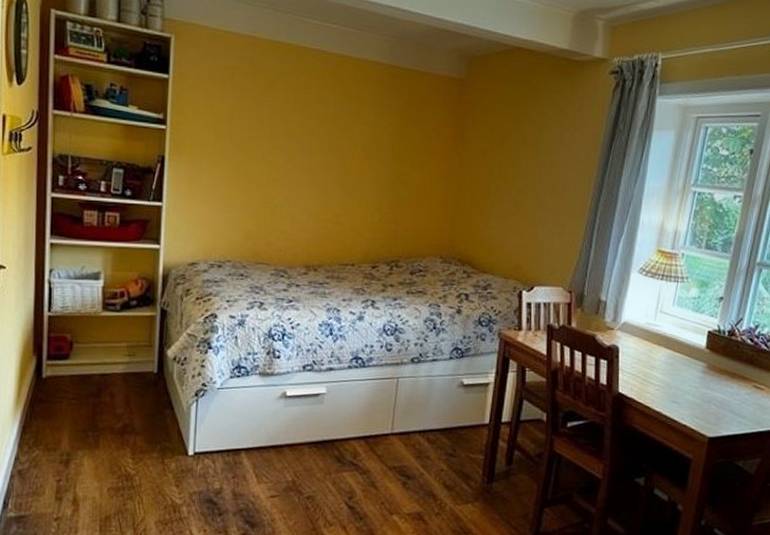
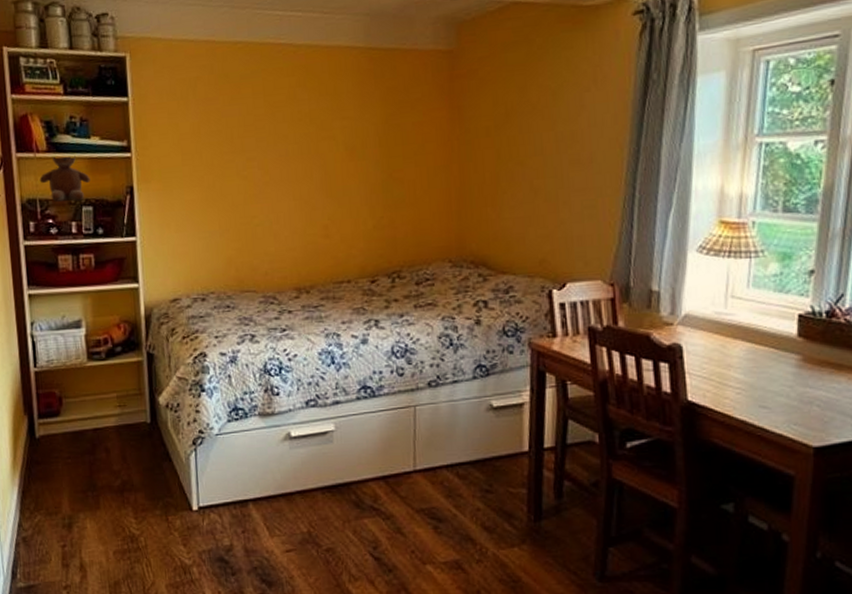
teddy bear: none [73,119,124,163] -> present [39,155,90,202]

